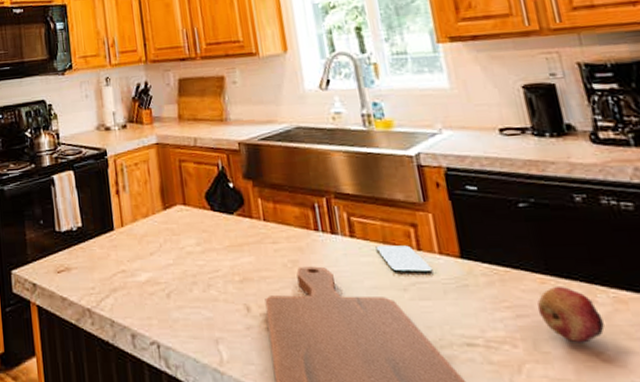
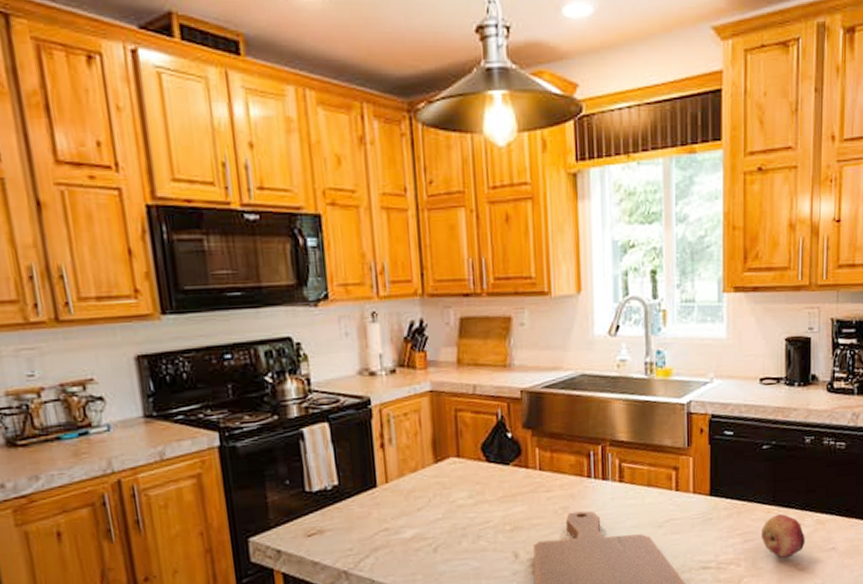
smartphone: present [375,245,433,273] -> none [640,487,686,511]

